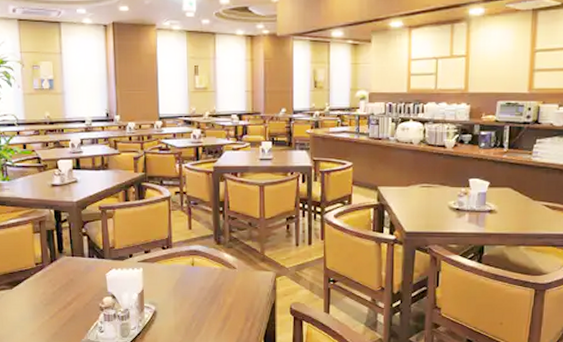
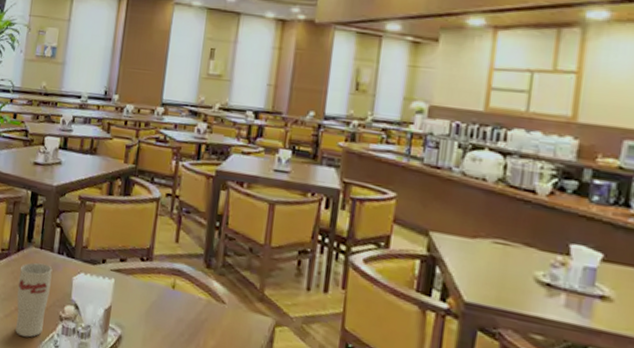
cup: none [56,268,88,330] -> present [16,262,53,338]

